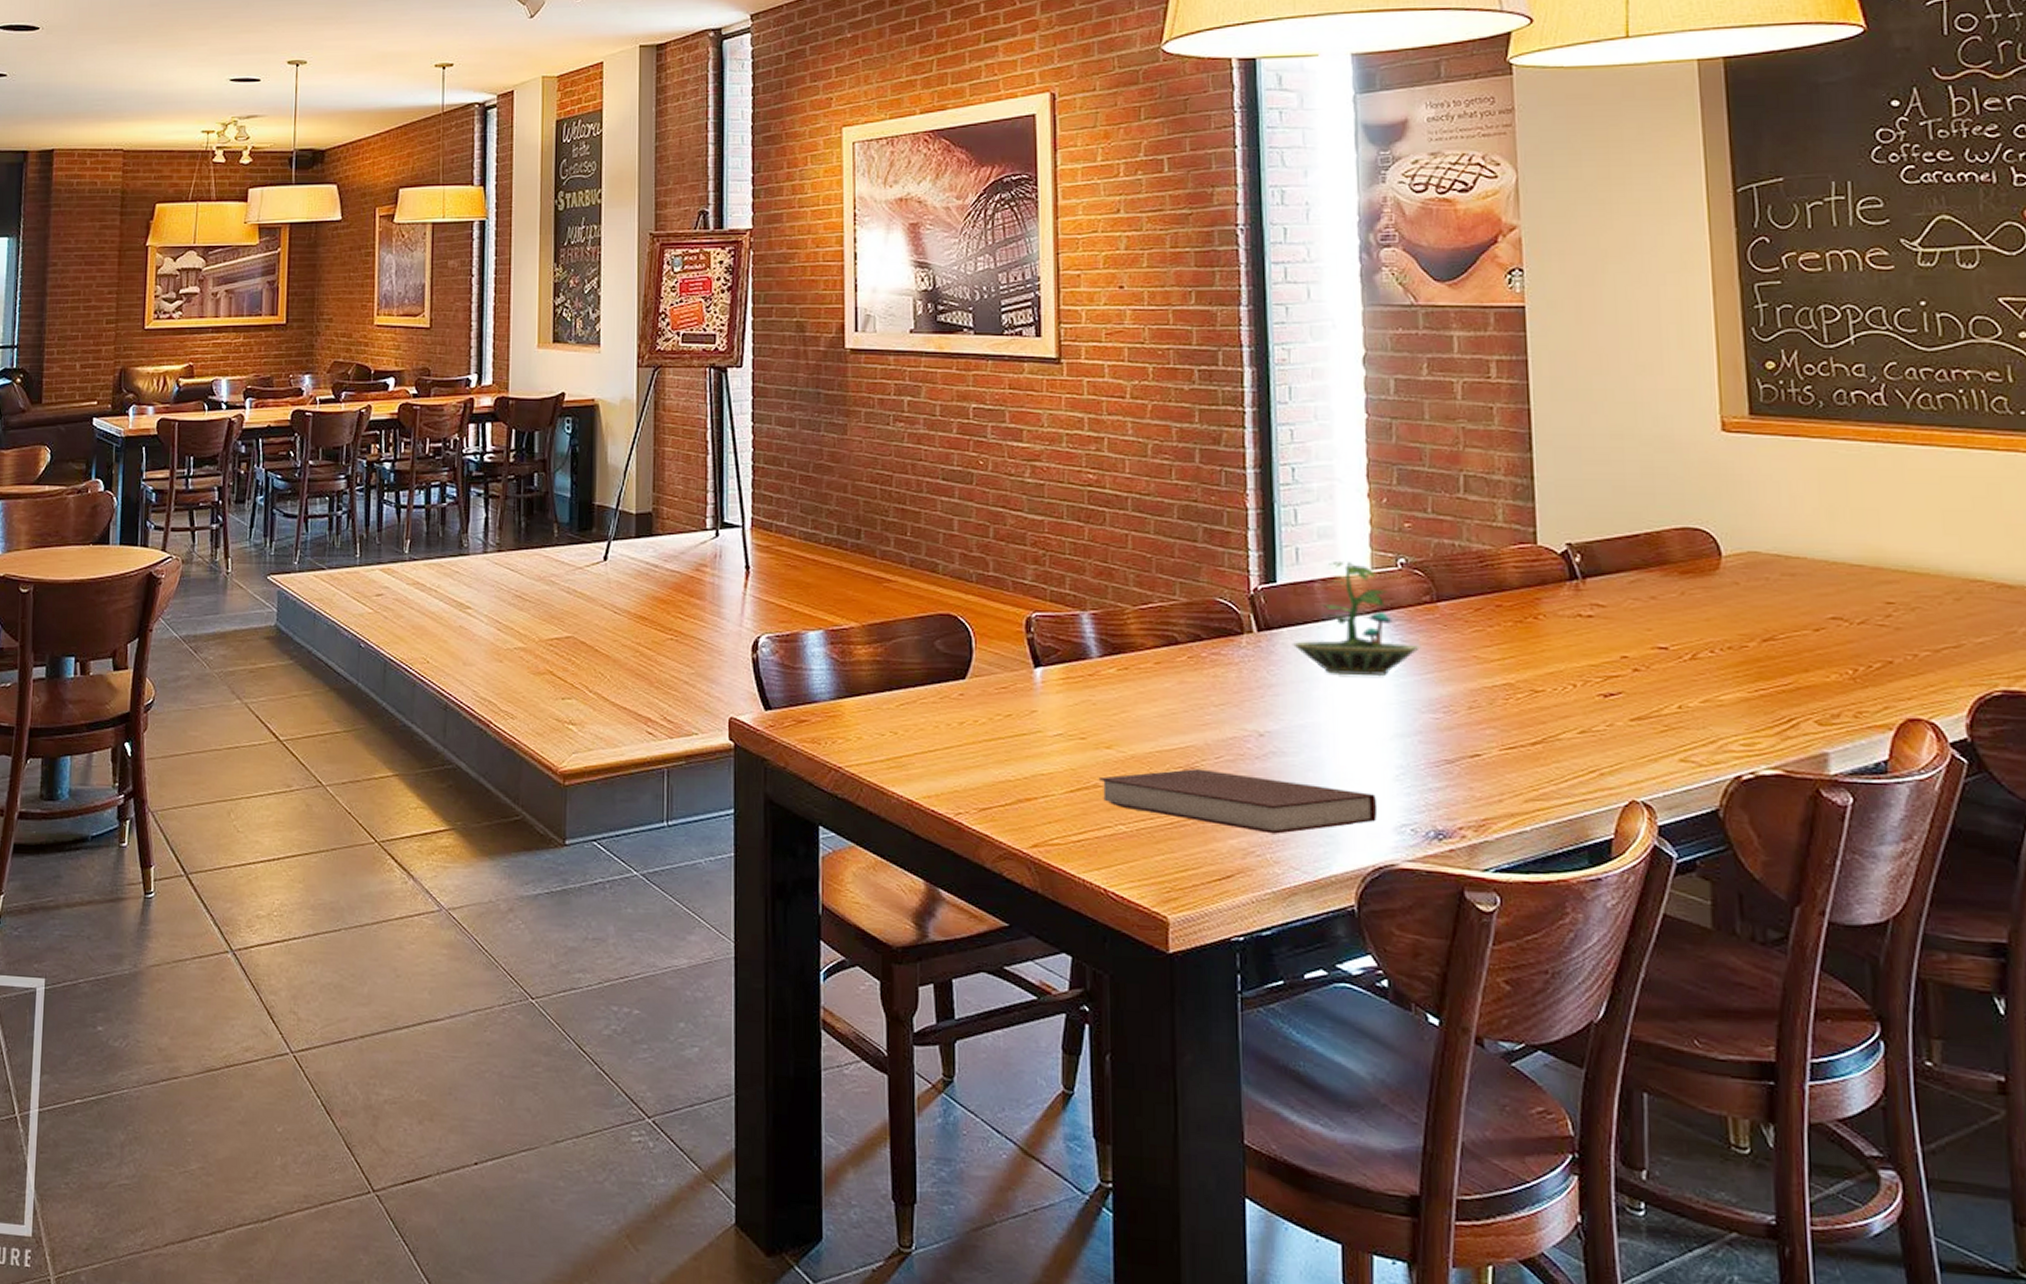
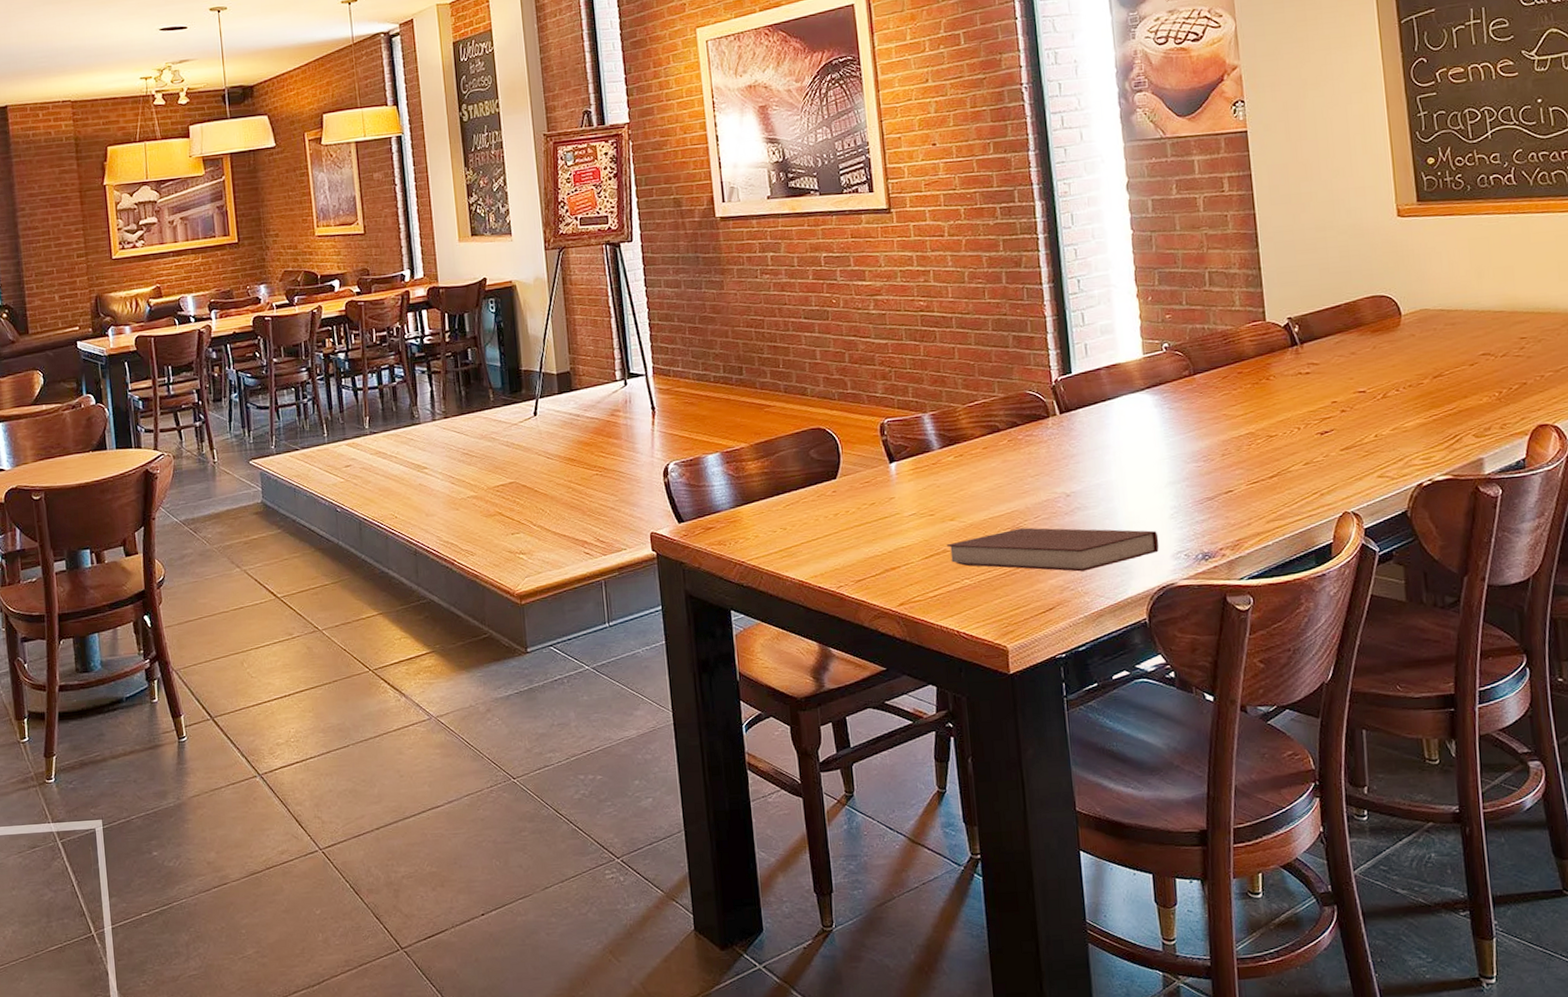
terrarium: present [1292,562,1421,677] -> none [1086,350,1184,441]

